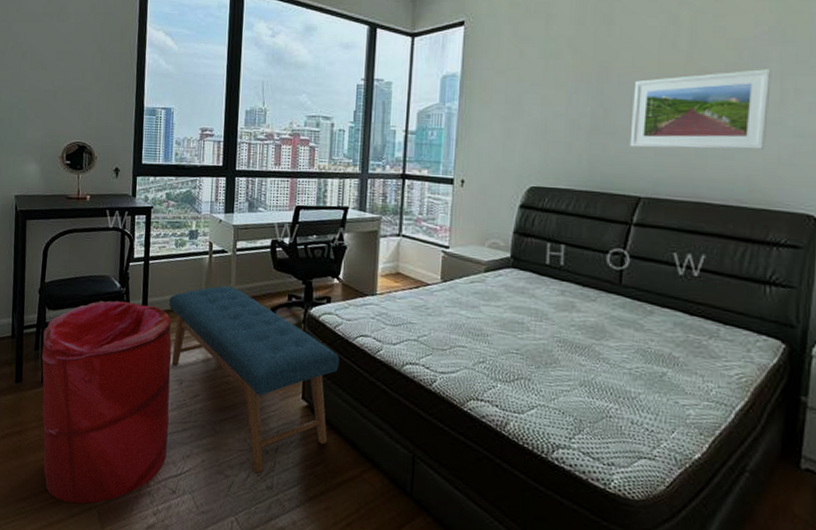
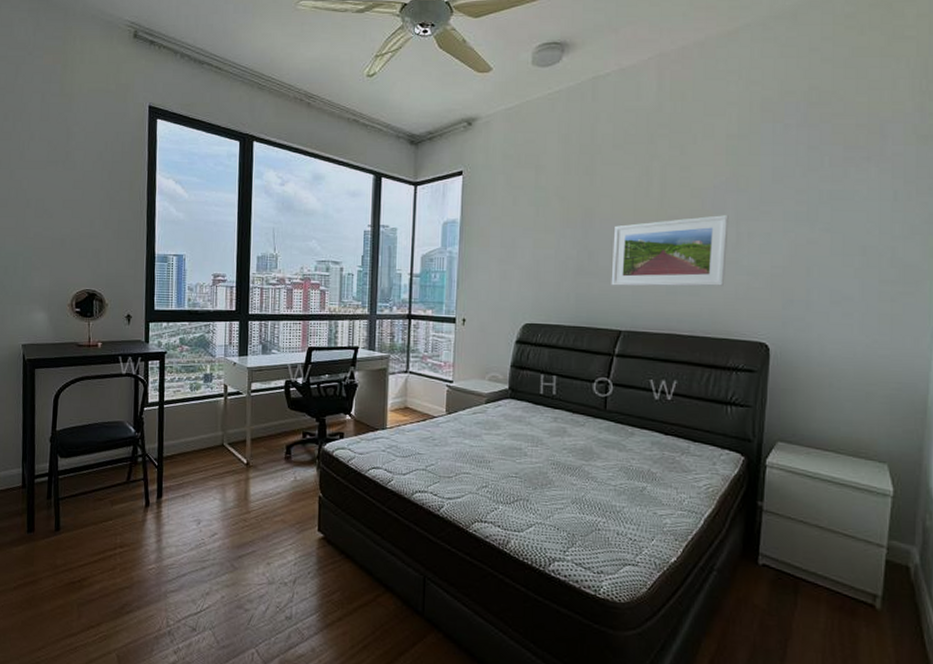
laundry hamper: present [41,300,172,504] -> none [54,445,189,649]
bench: present [169,285,340,473] -> none [185,426,353,604]

